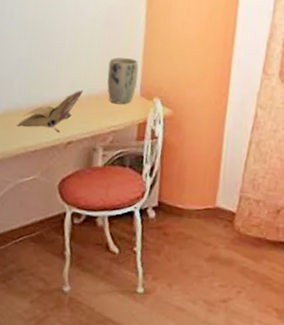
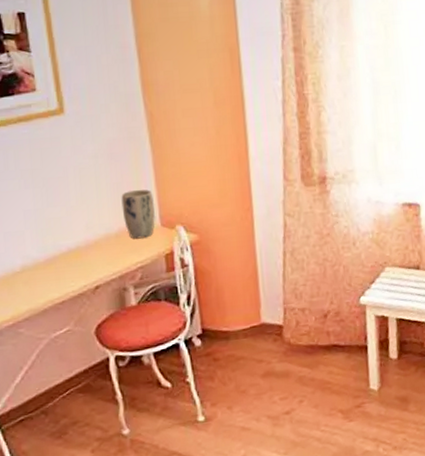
book: present [17,90,83,133] -> none [38,231,101,281]

